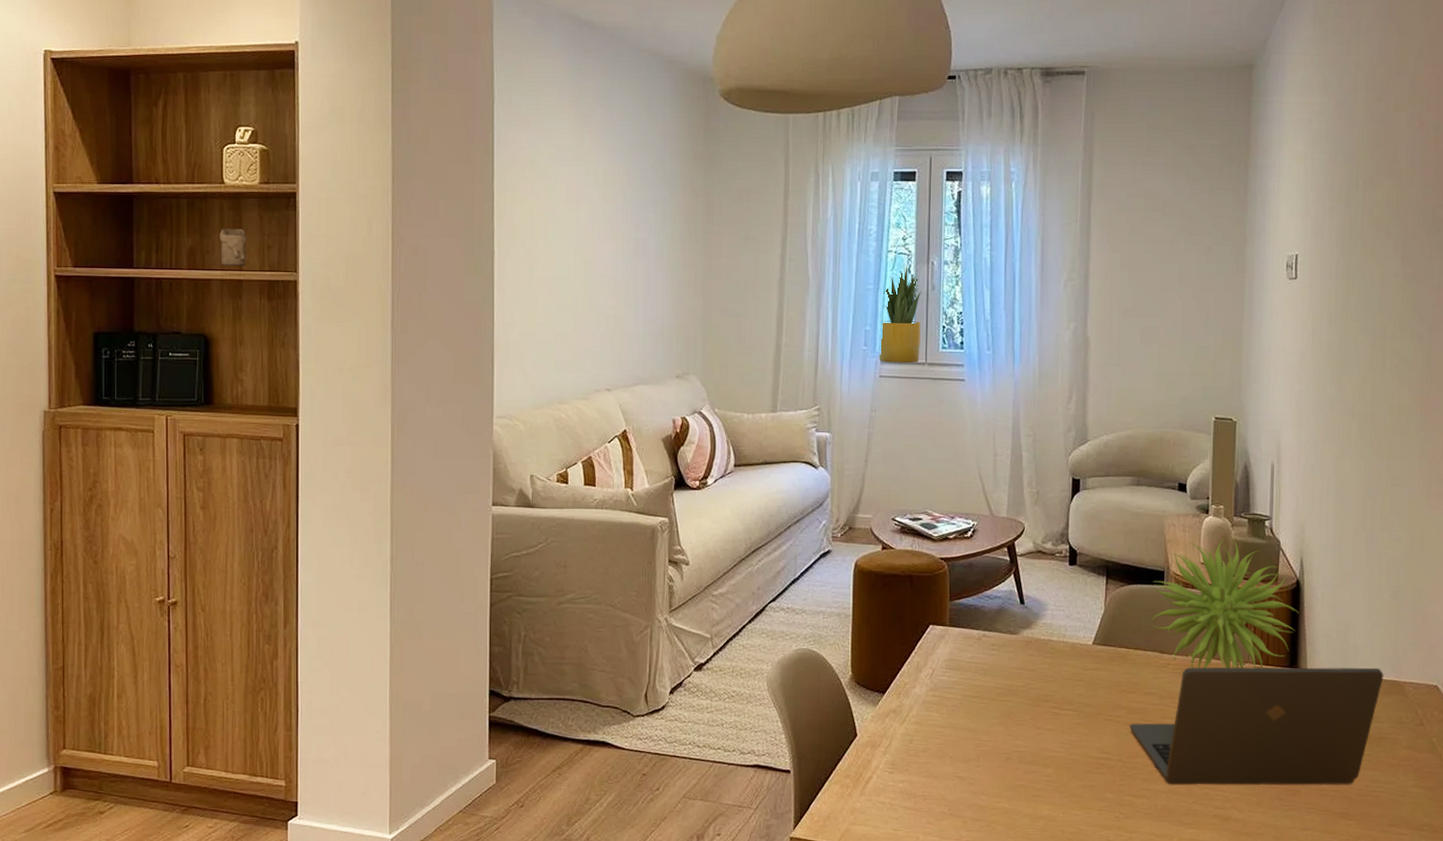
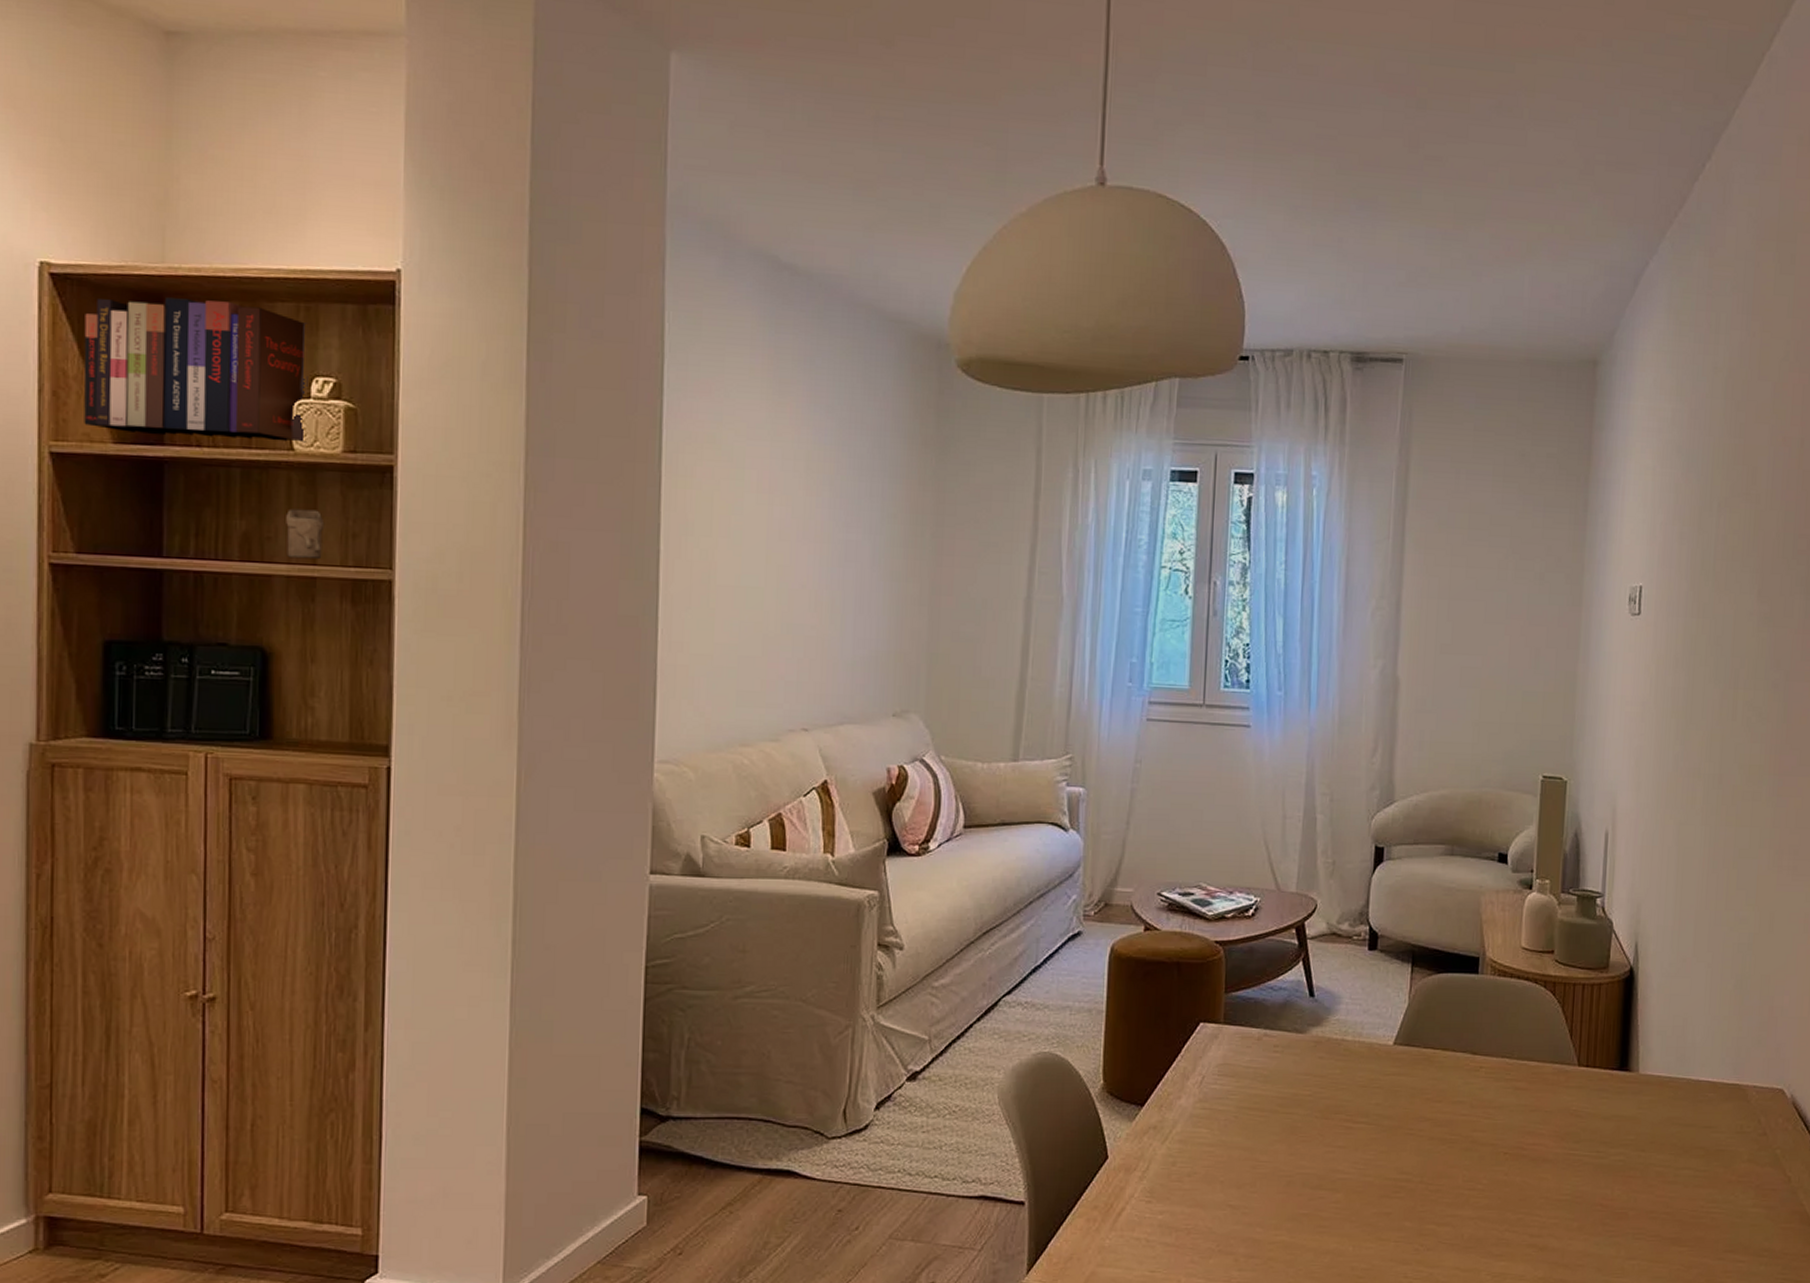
books: none [76,72,233,177] -> present [83,297,308,443]
planter: present [879,264,921,364] -> none [1146,583,1201,705]
laptop: present [1129,666,1384,785] -> none [1434,1069,1724,1209]
plant: present [1150,536,1299,669] -> none [1462,916,1632,1072]

